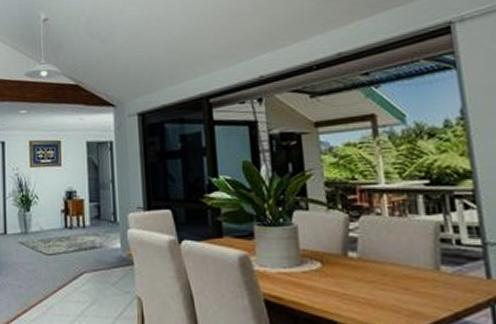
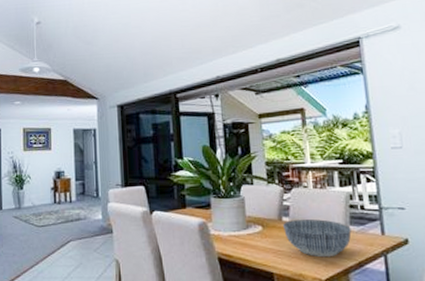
bowl: none [349,254,444,305] -> present [283,218,351,258]

